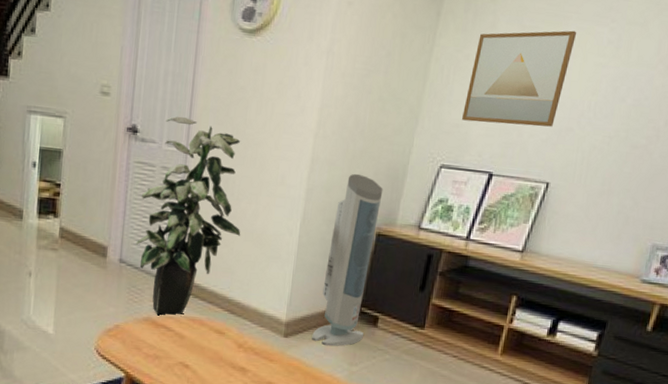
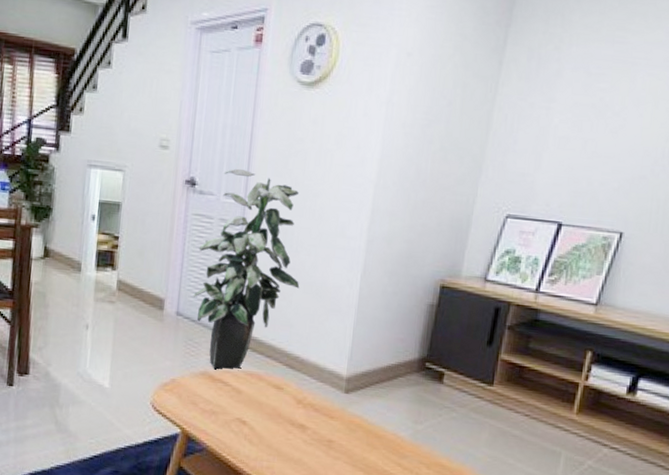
air purifier: present [312,173,383,346] -> none [374,224,447,403]
wall art: present [462,30,576,127] -> none [528,76,646,175]

